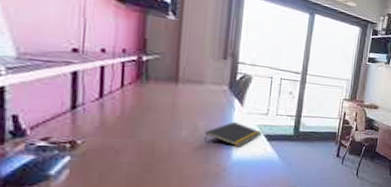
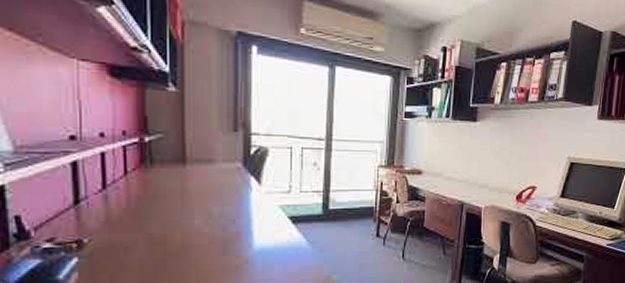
notepad: present [204,121,262,147] -> none [220,203,286,234]

